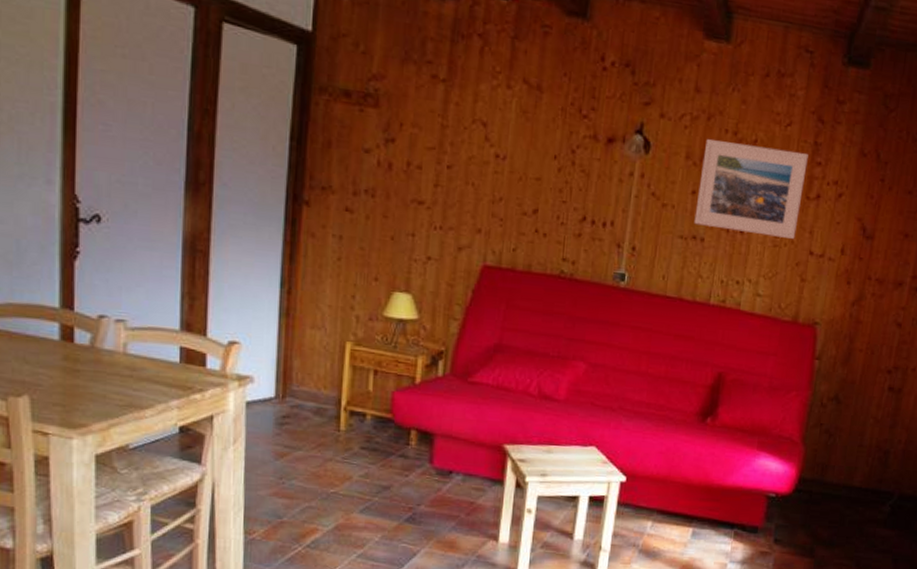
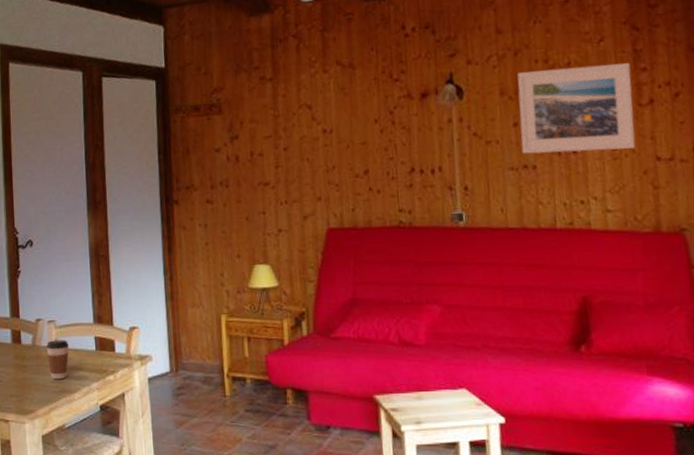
coffee cup: none [110,344,144,392] -> present [46,340,69,380]

